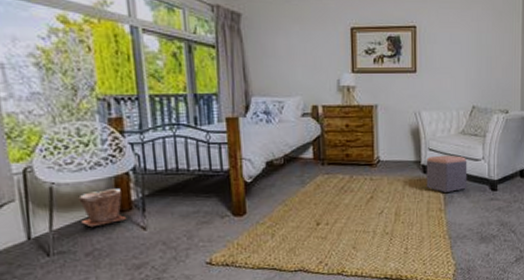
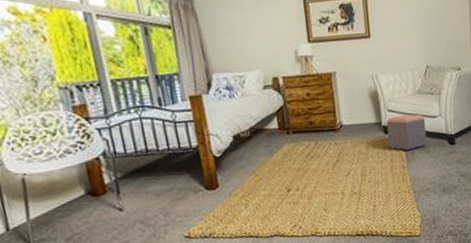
plant pot: present [78,189,127,228] -> none [52,174,103,214]

